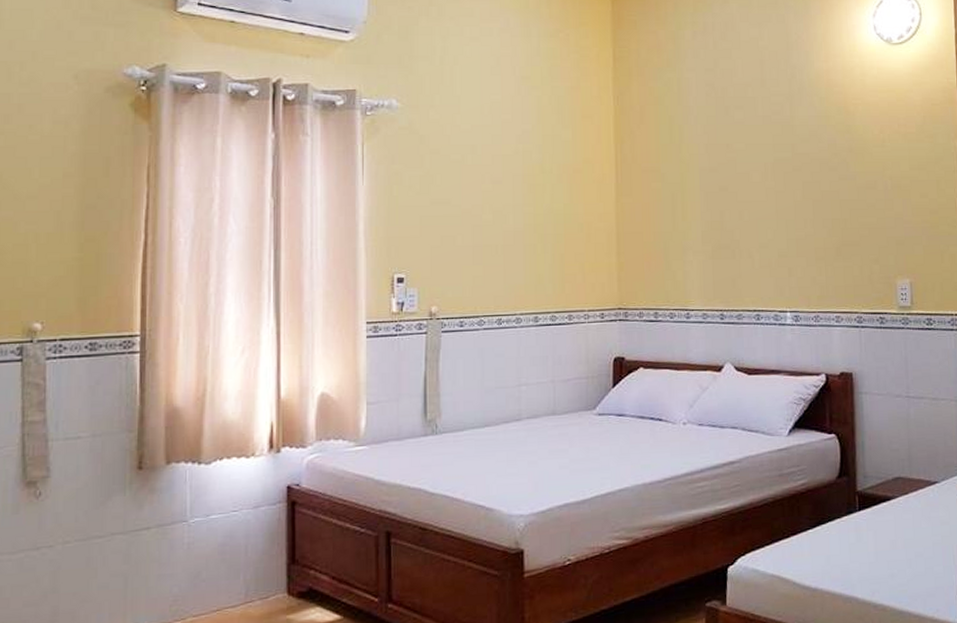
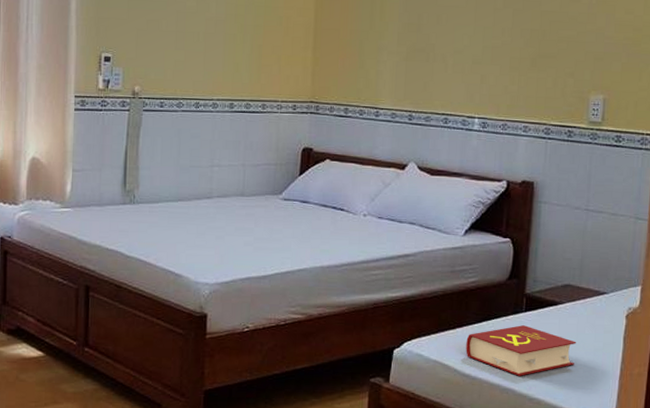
book: none [802,525,915,582] -> present [466,325,577,376]

